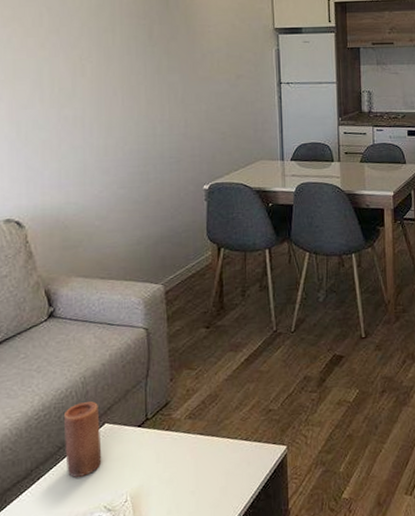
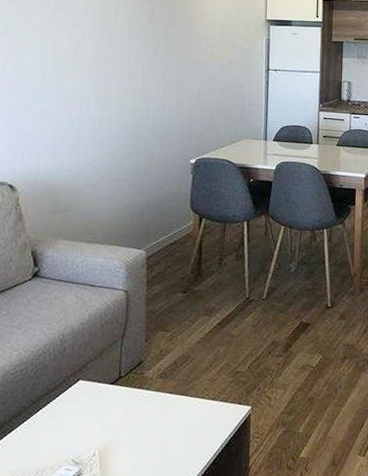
candle: present [63,401,102,478] -> none [38,358,75,431]

